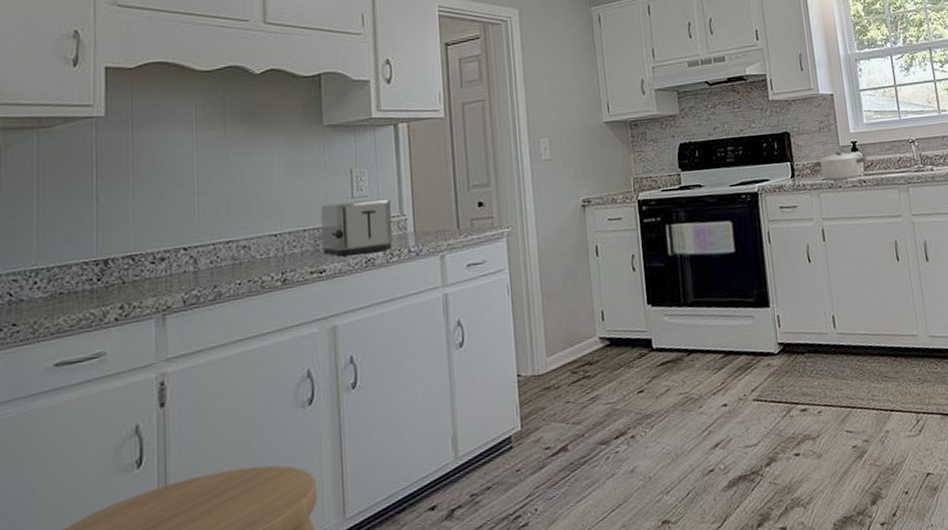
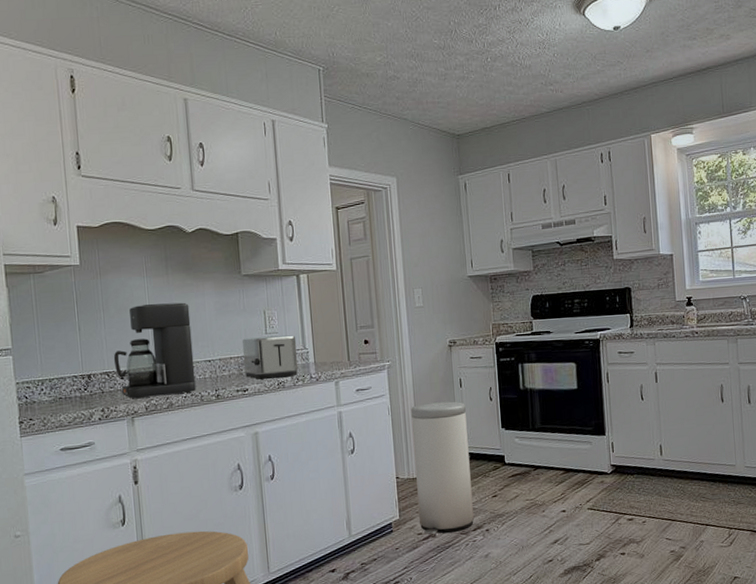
coffee maker: none [142,161,256,290] -> present [113,302,196,399]
pedal bin: none [535,274,616,449] -> present [410,401,474,535]
cooking pot: present [813,151,867,181] -> none [651,305,700,331]

